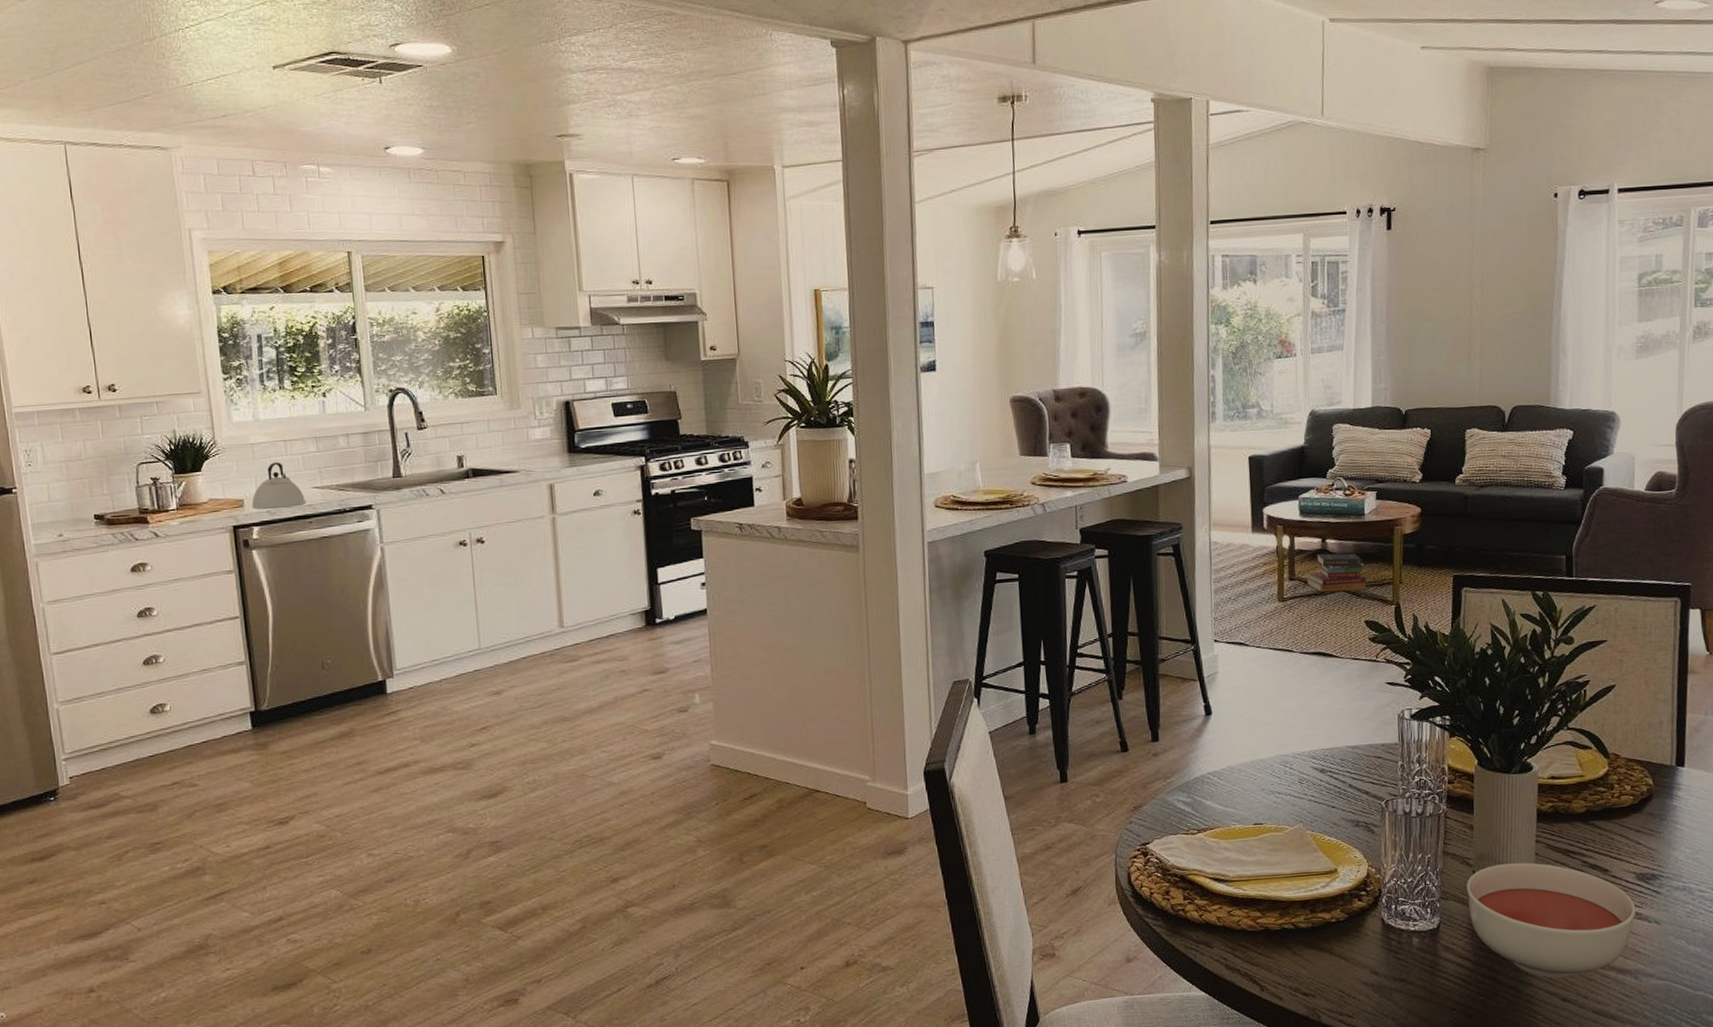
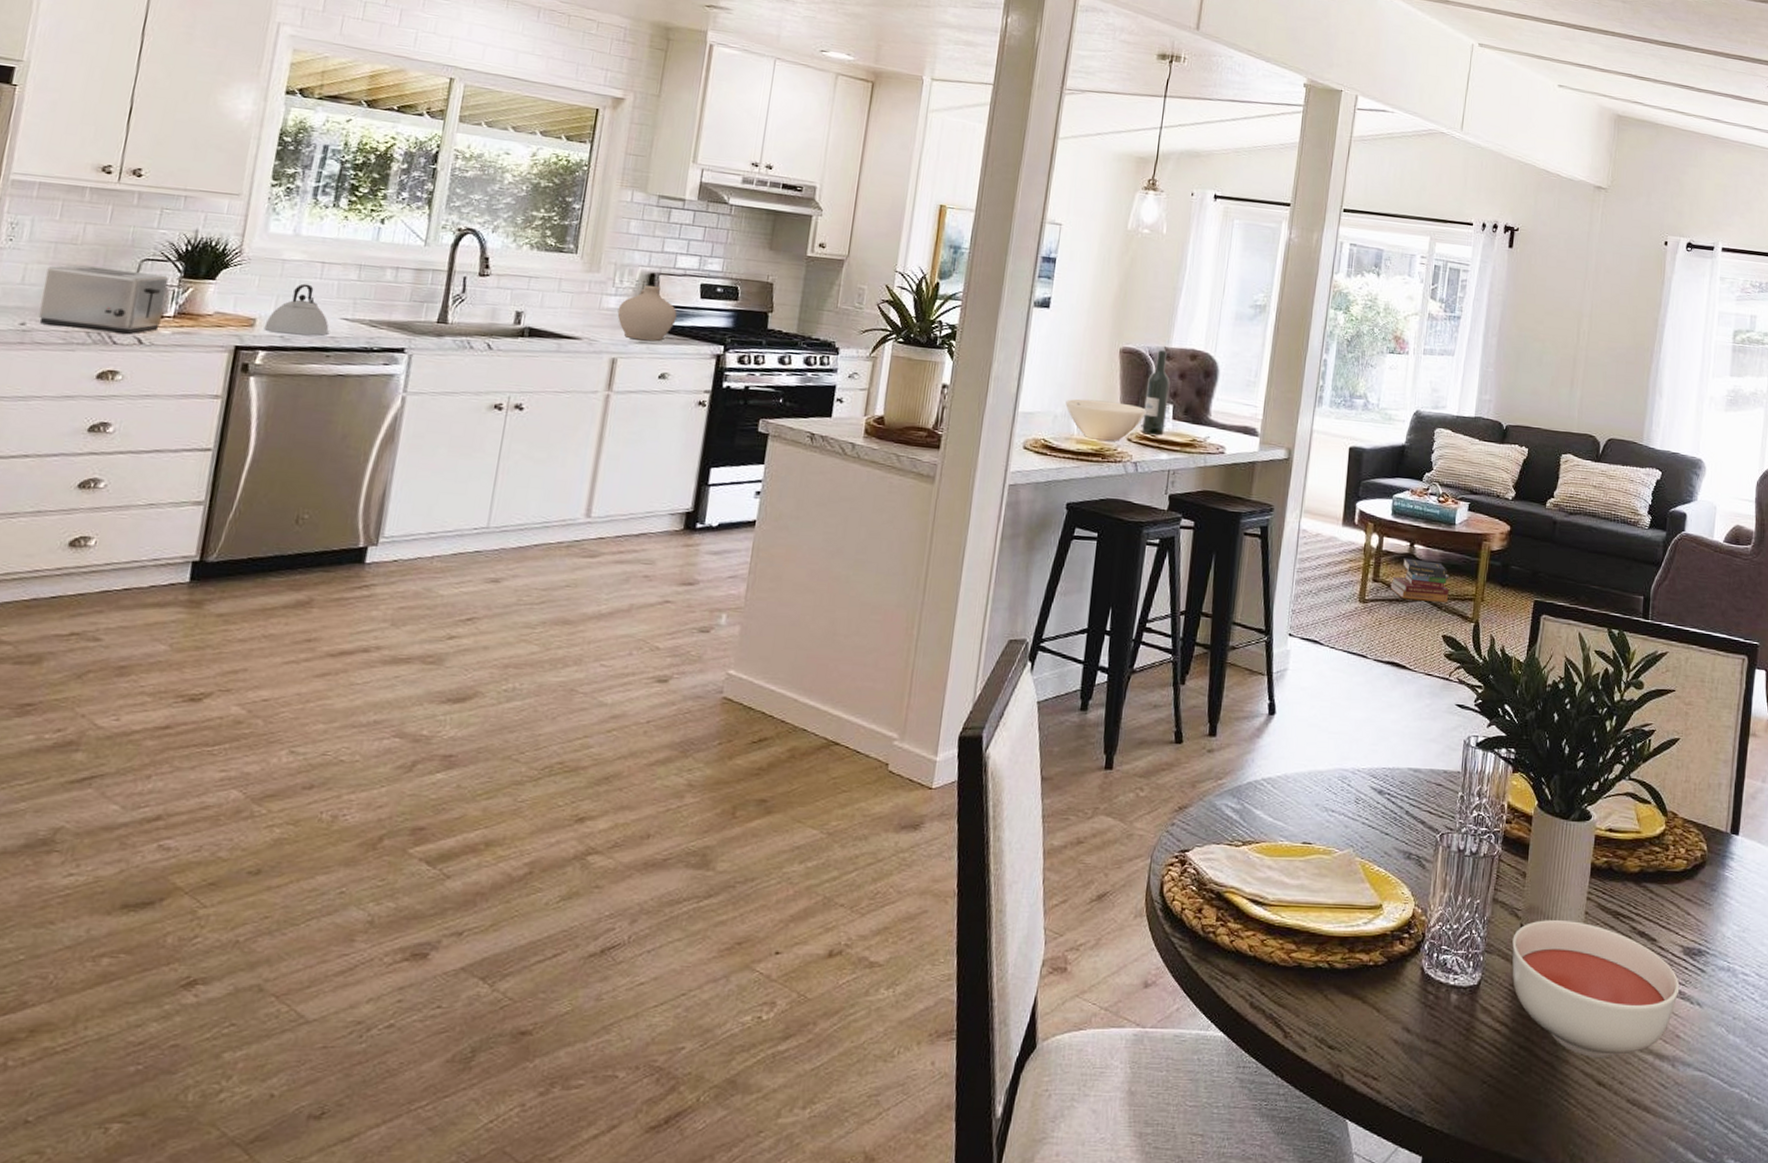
toaster: none [65,474,168,534] -> present [38,264,169,335]
ceramic jug: none [544,411,597,465] -> present [617,285,677,342]
bowl: none [967,449,1045,488] -> present [1065,398,1147,441]
wine bottle: none [1042,393,1065,476] -> present [1141,350,1170,436]

